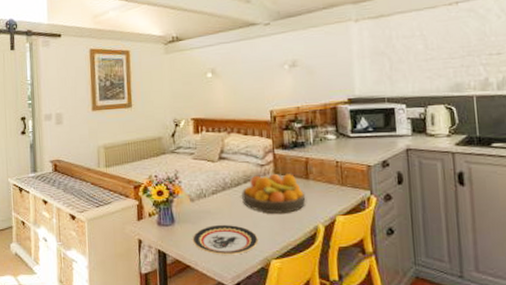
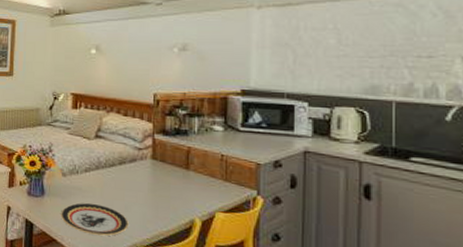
fruit bowl: present [242,173,306,214] -> none [116,158,184,202]

